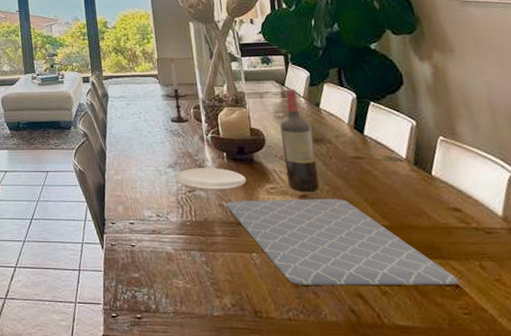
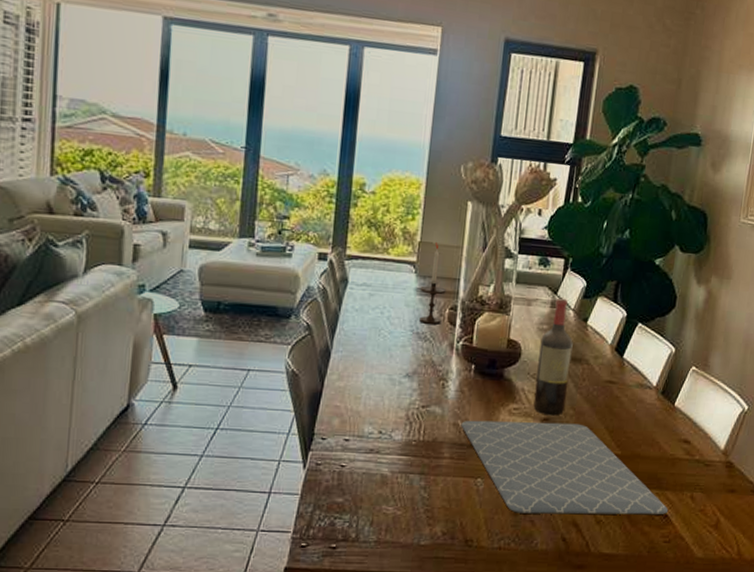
plate: present [175,168,247,191] -> none [409,379,491,408]

